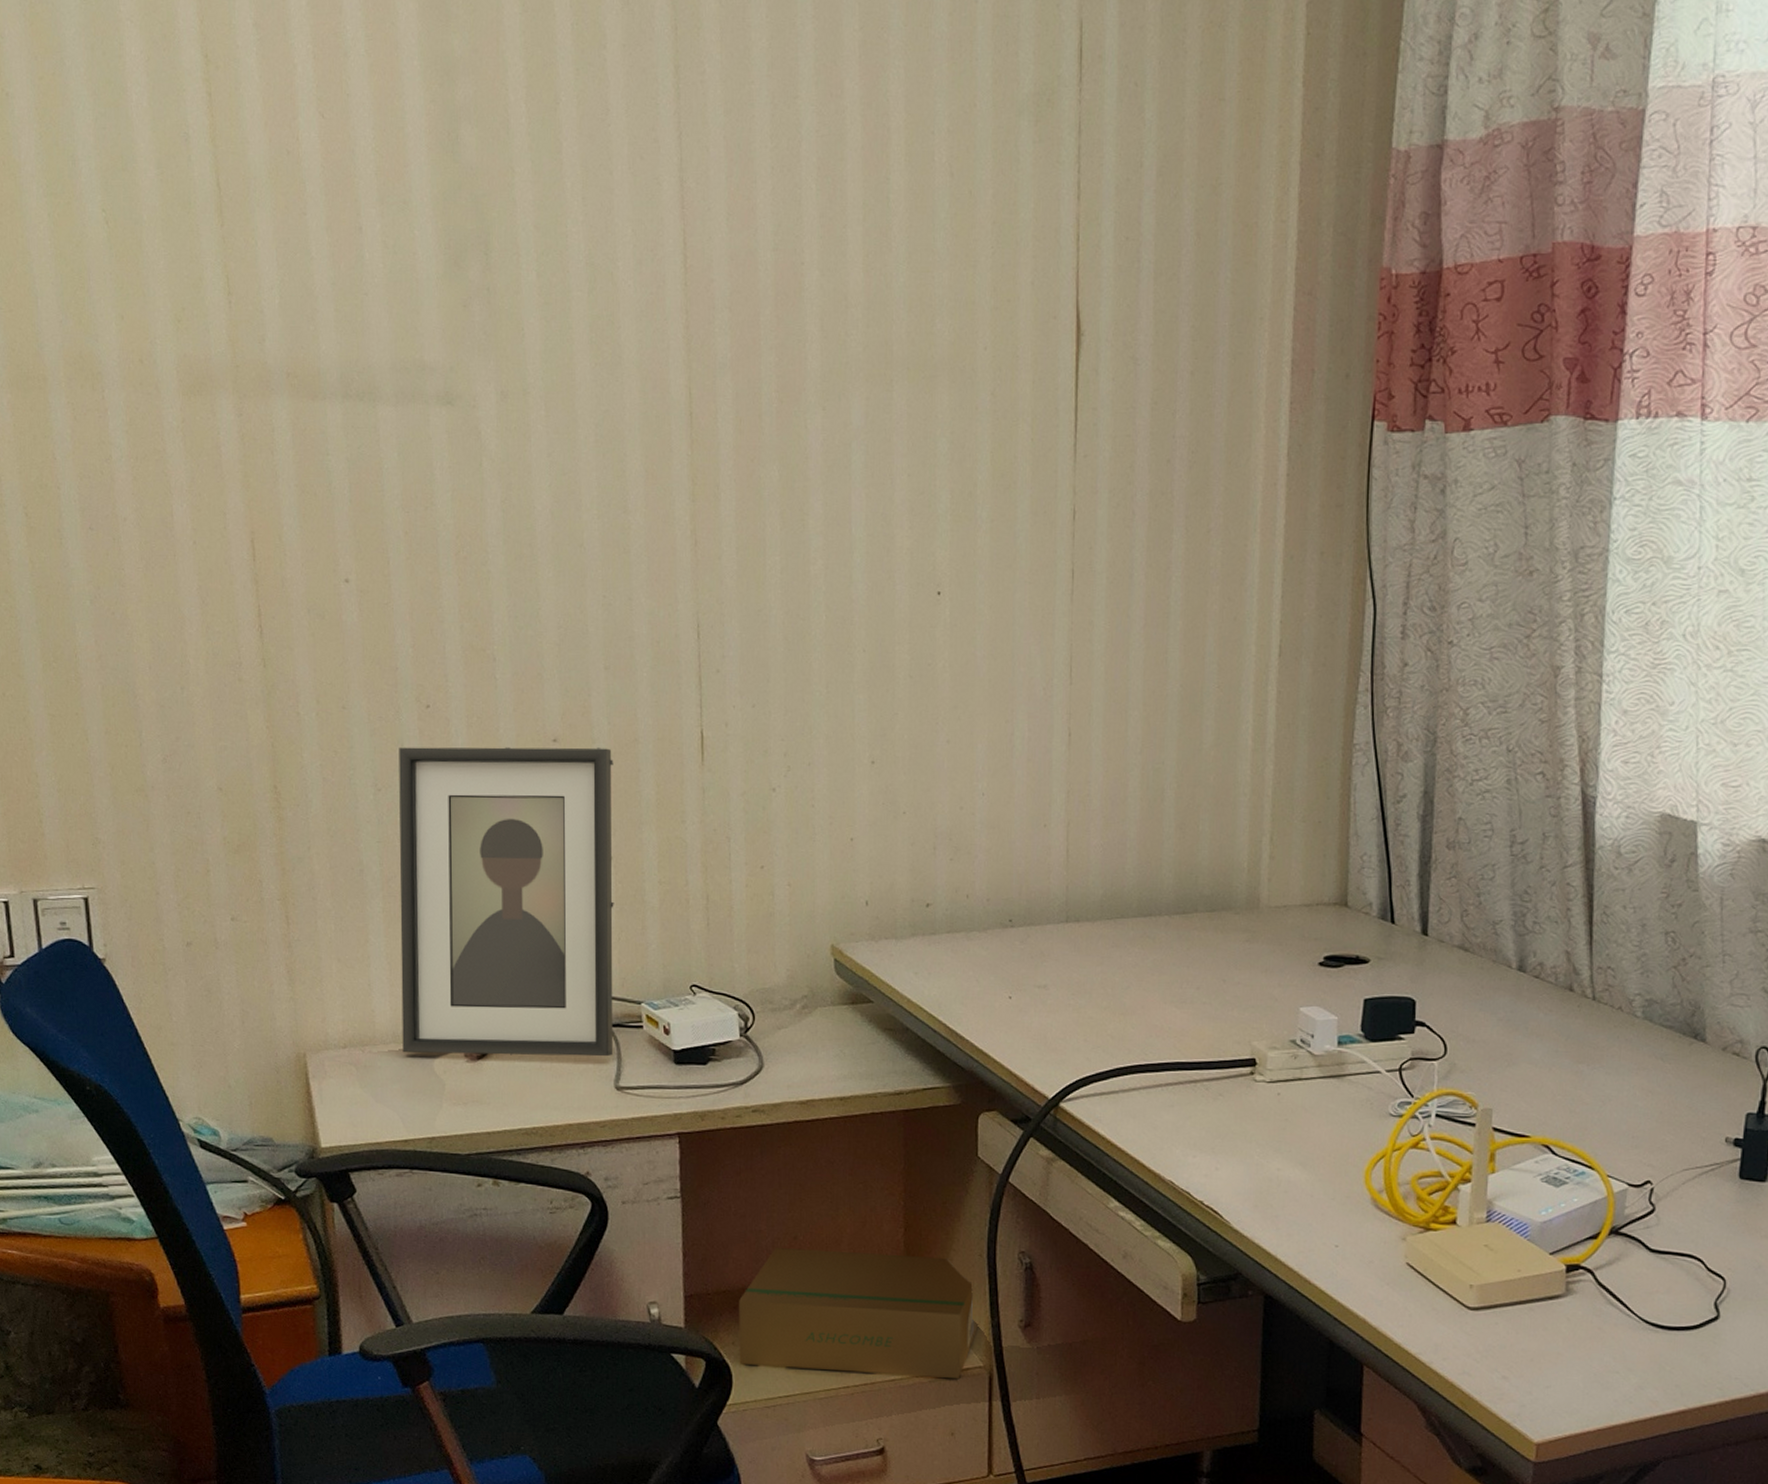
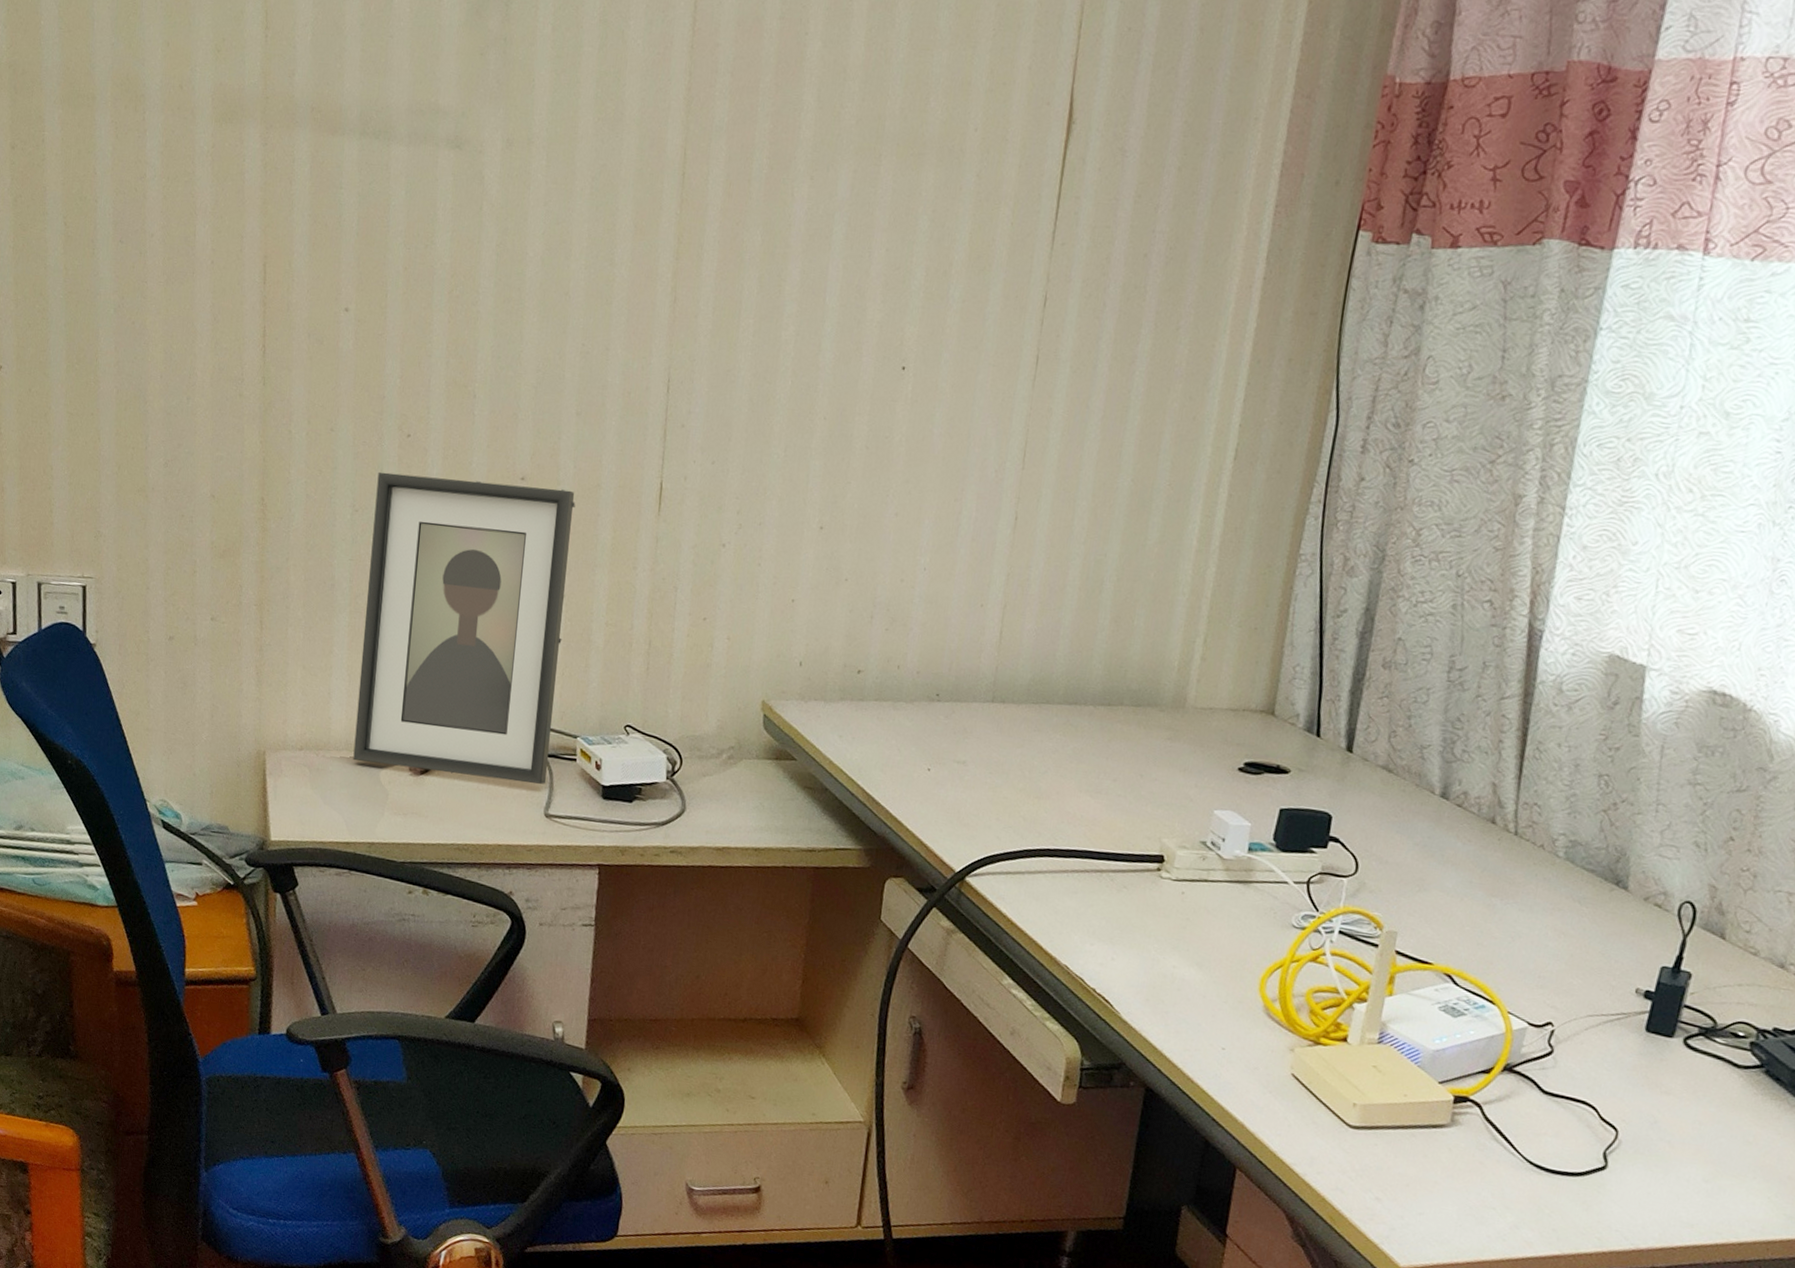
box: present [739,1248,981,1380] -> none [632,984,866,1131]

